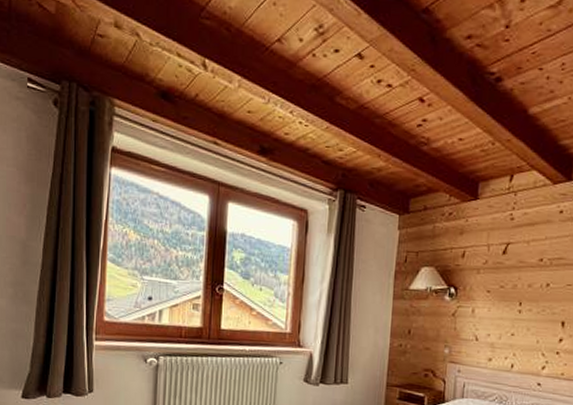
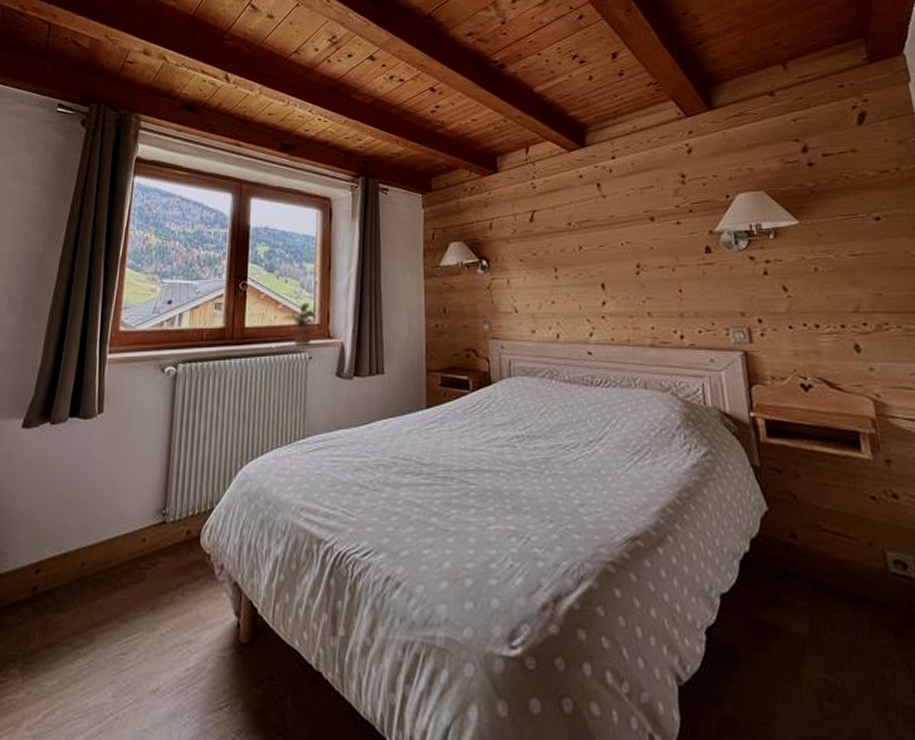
potted plant: none [256,312,288,351] -> present [282,303,316,345]

